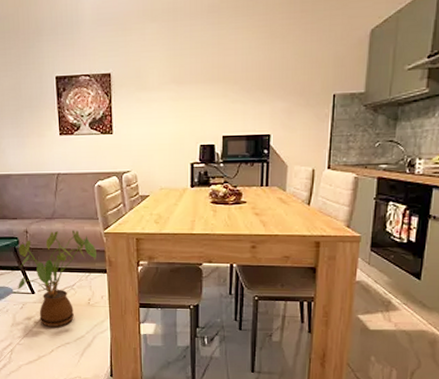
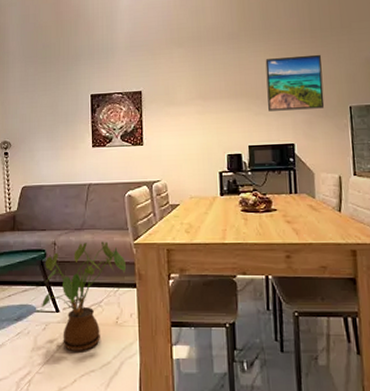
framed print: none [247,32,311,99] -> present [265,54,325,111]

